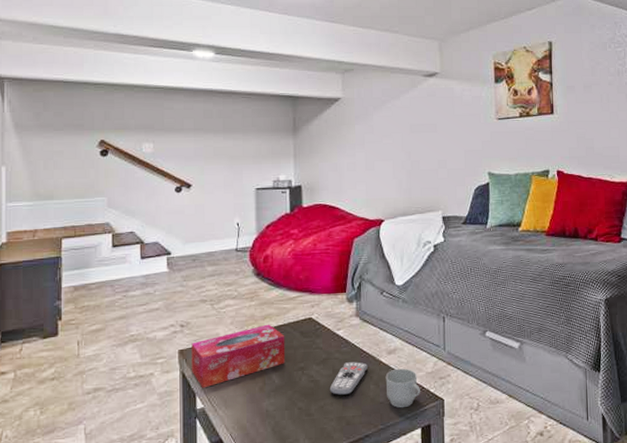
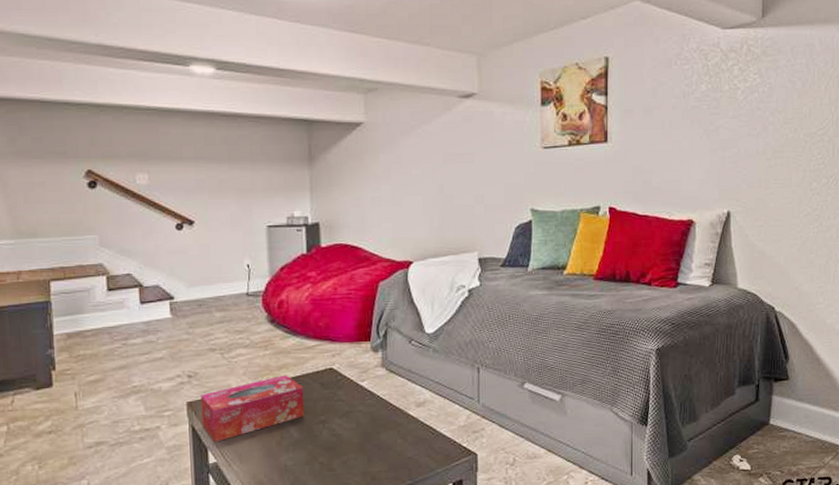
remote control: present [329,362,368,396] -> none [353,415,395,451]
mug: present [385,368,420,408] -> none [414,421,452,463]

